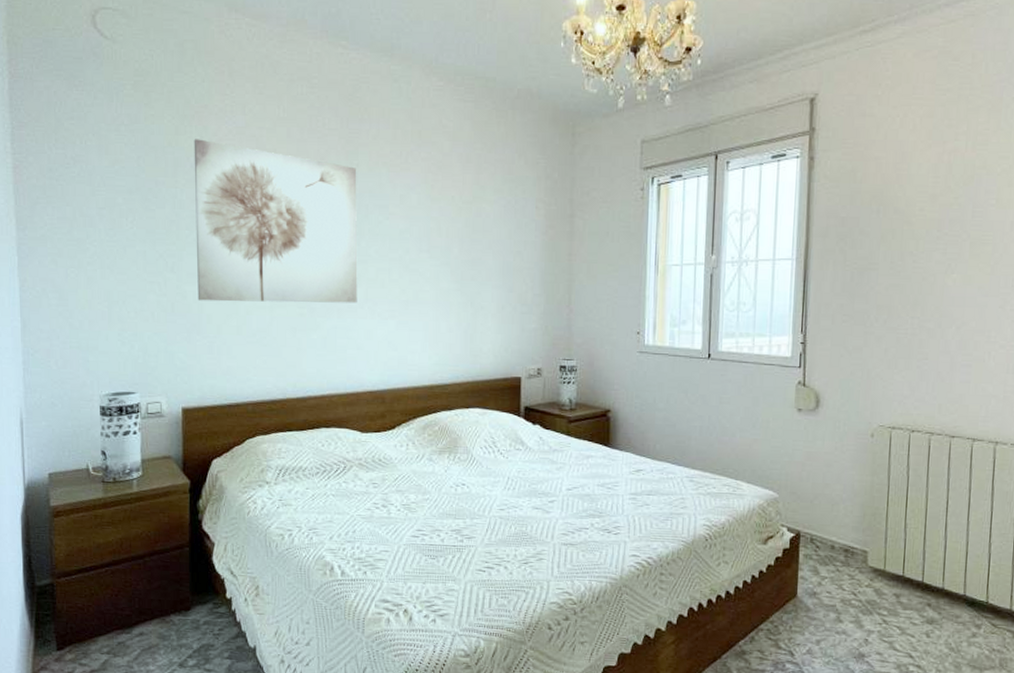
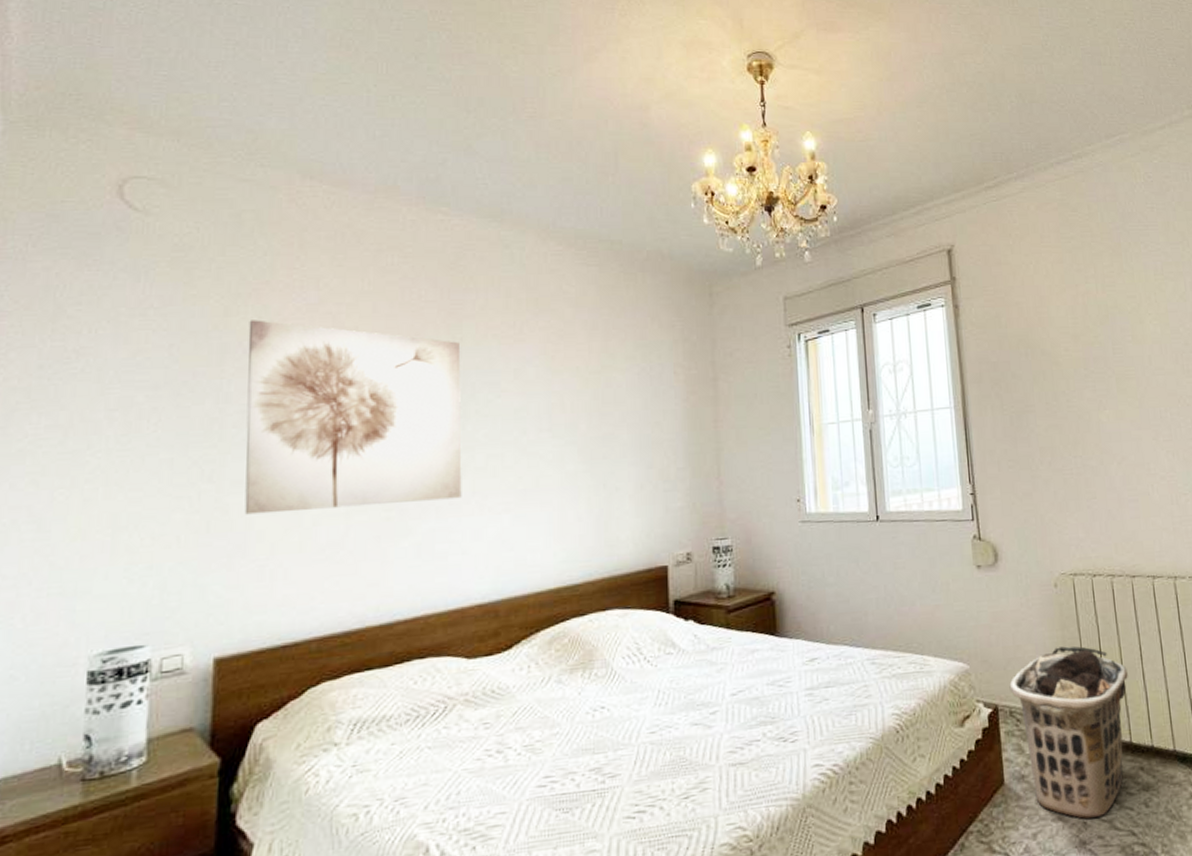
clothes hamper: none [813,490,931,638] -> present [1009,645,1128,819]

